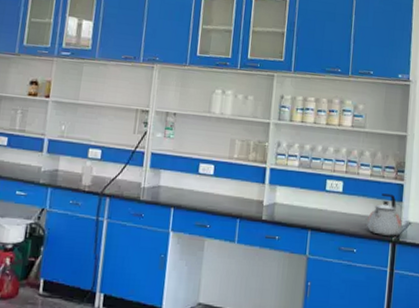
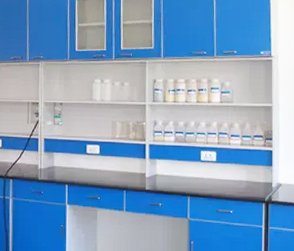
kettle: present [367,193,402,236] -> none [241,160,273,197]

